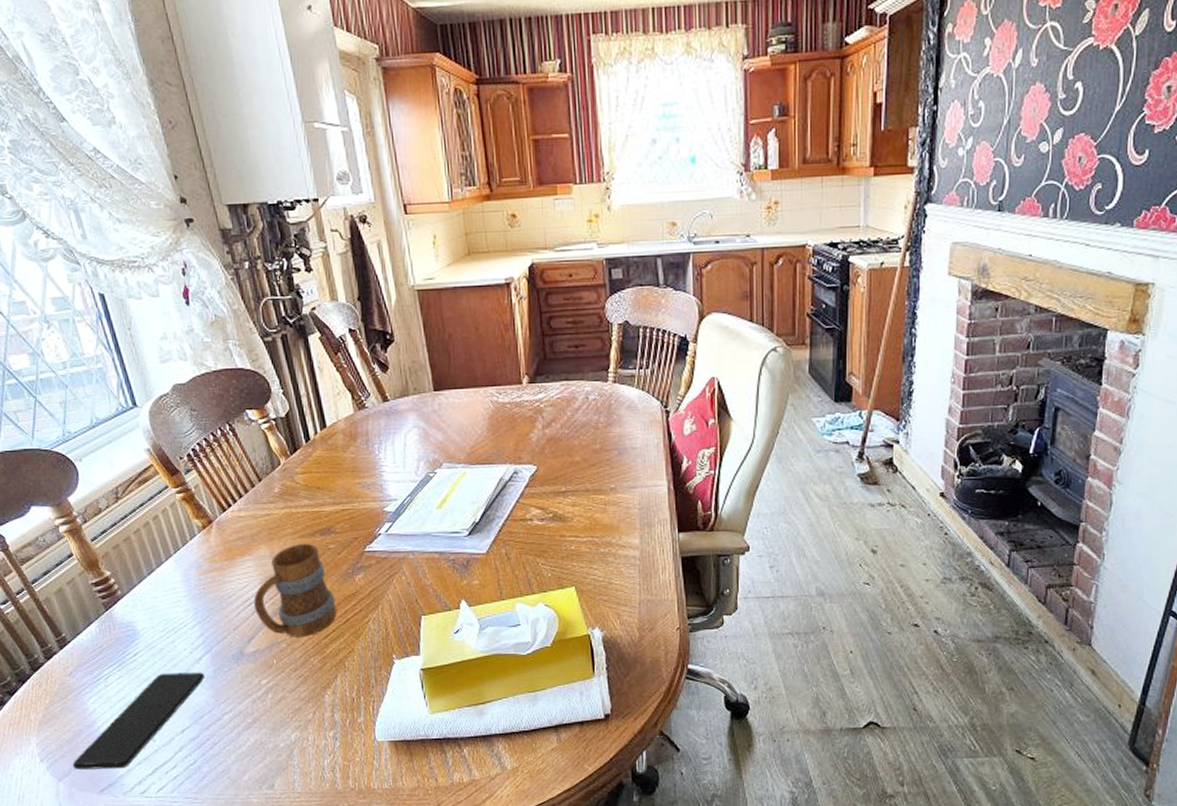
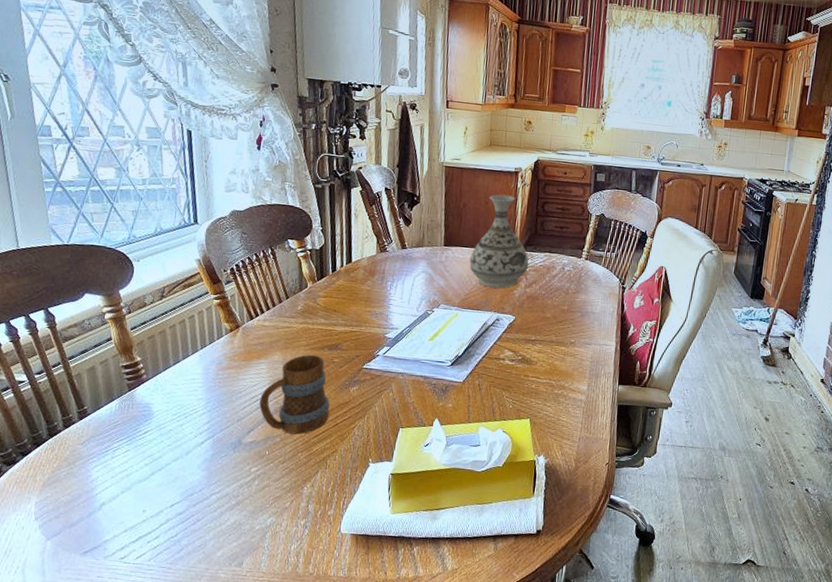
smartphone: present [73,672,204,769] -> none [64,451,203,534]
vase: none [468,315,543,434] -> present [469,194,529,289]

